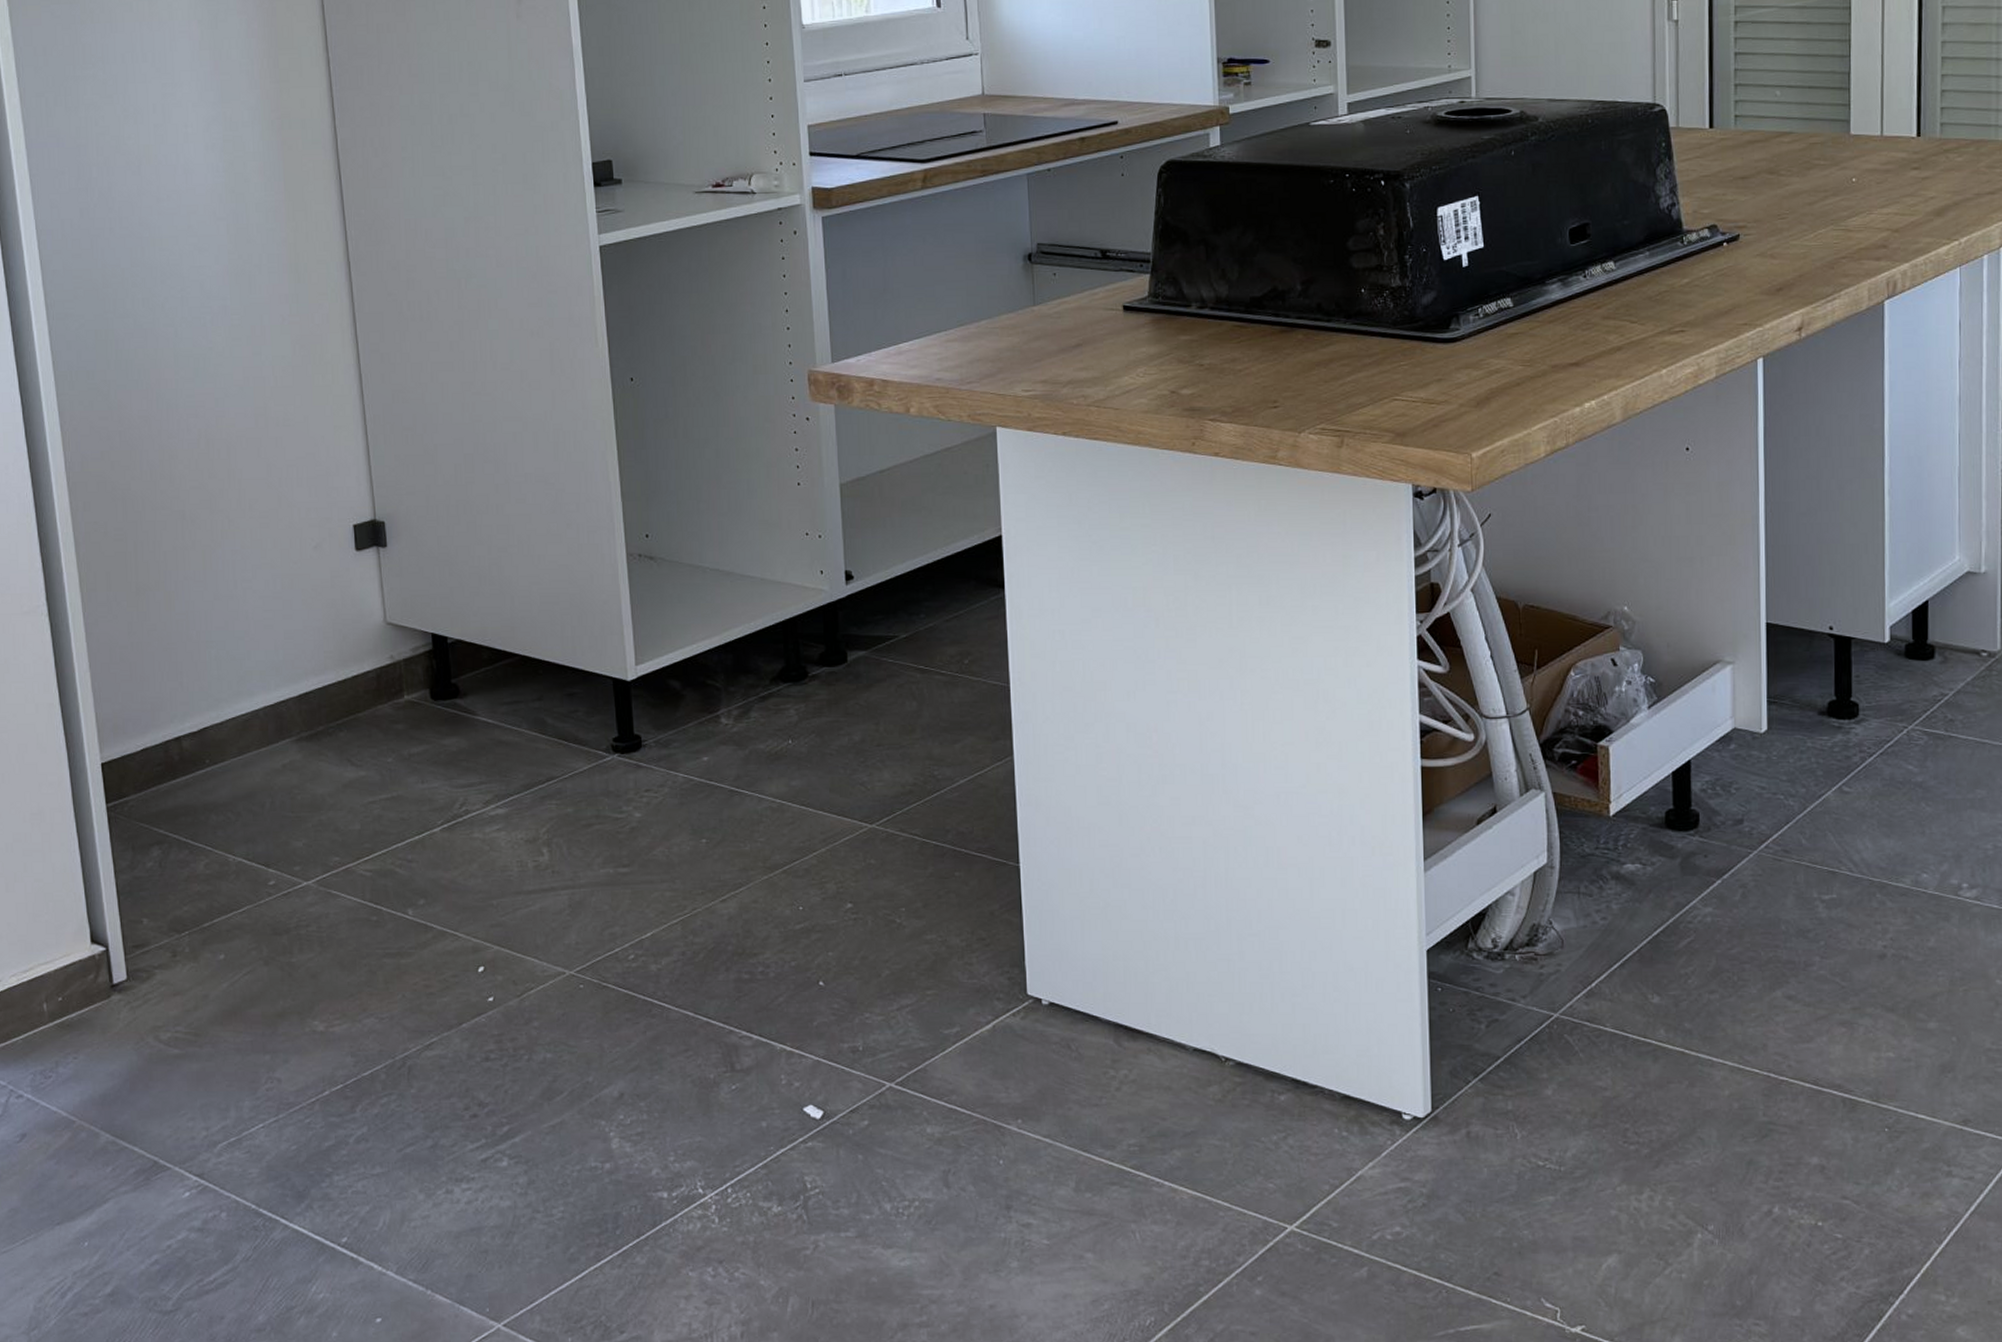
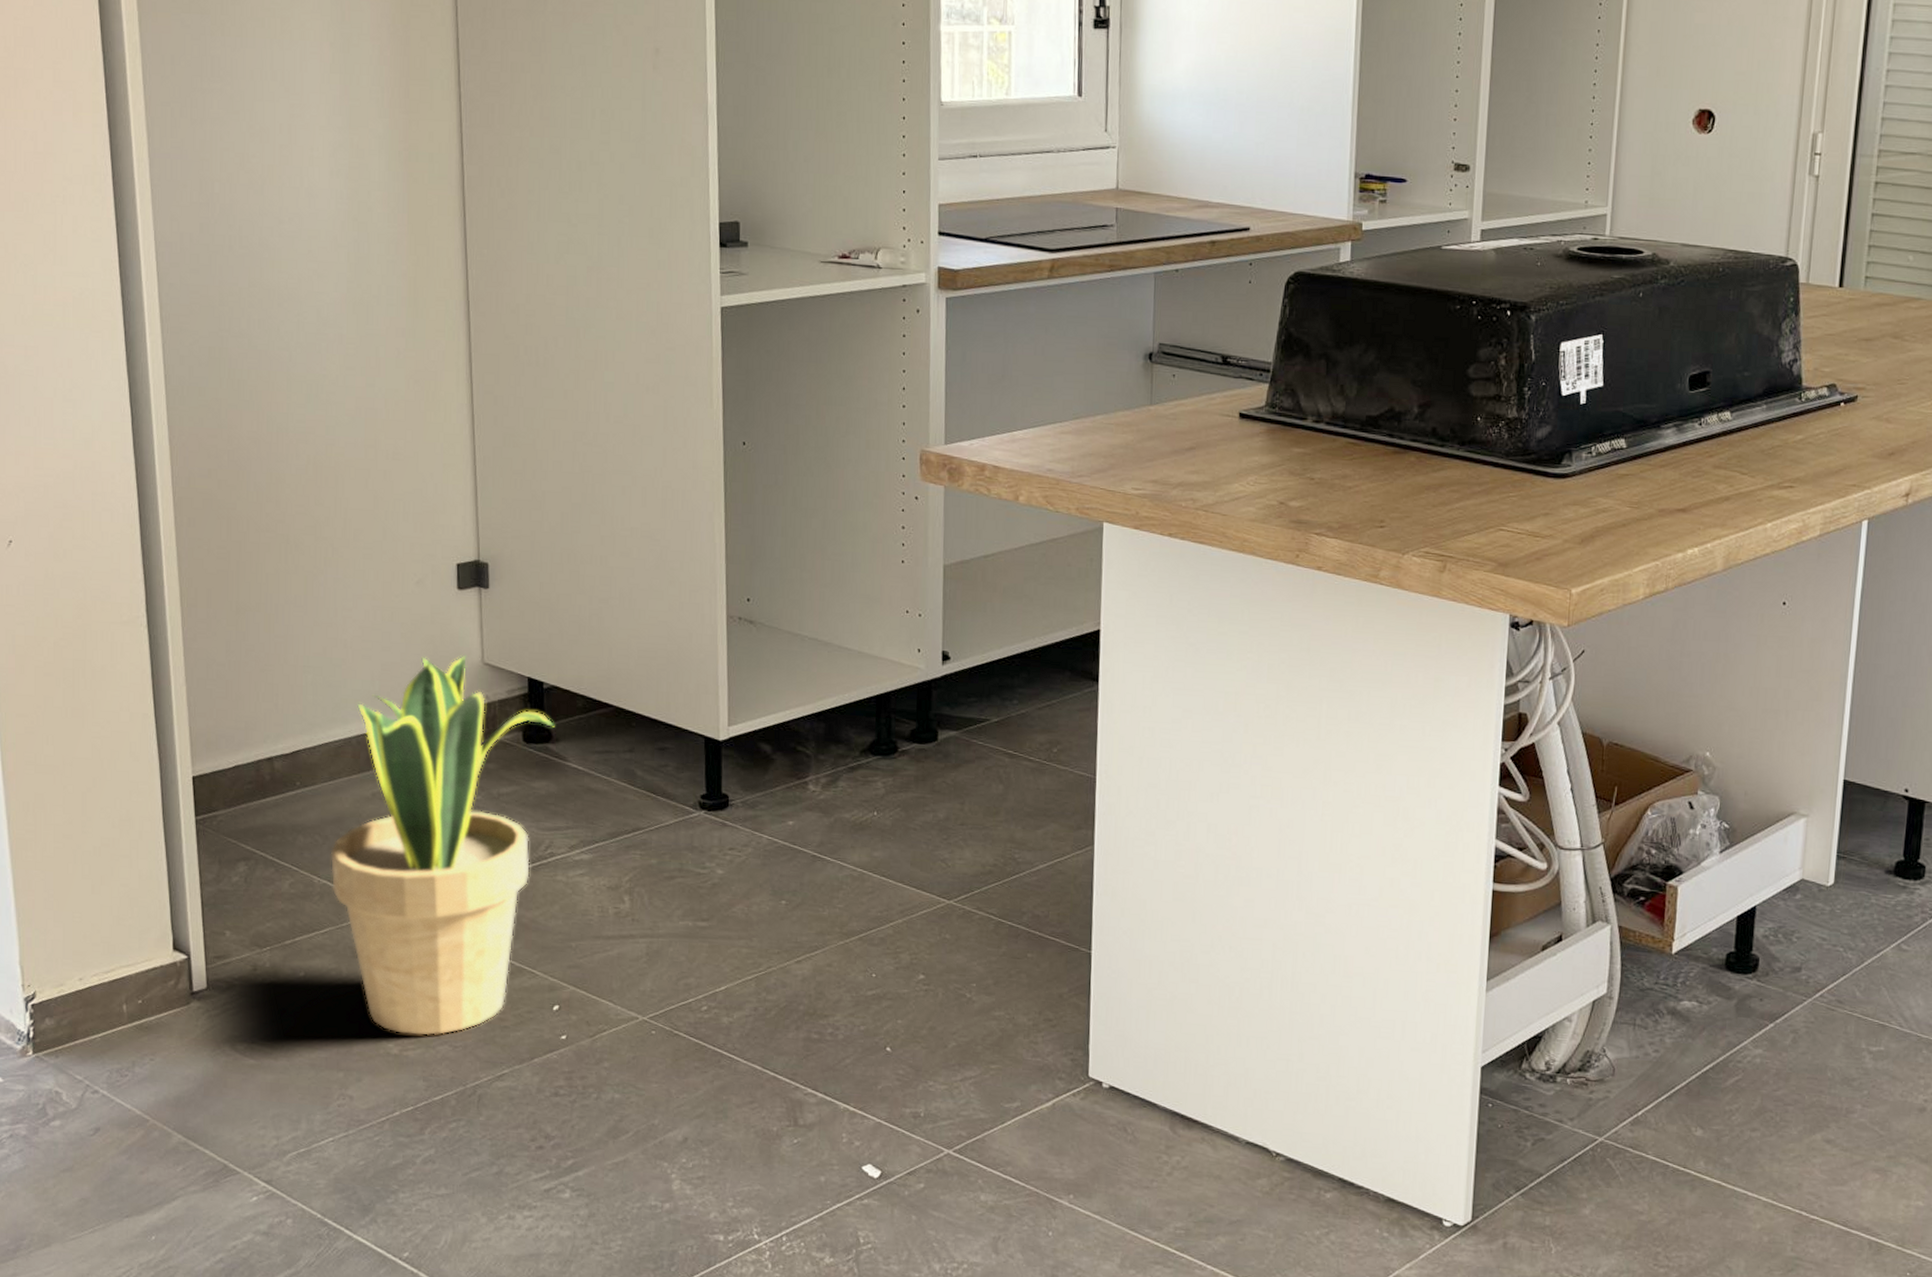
potted plant: none [243,616,462,1009] -> present [330,654,555,1036]

